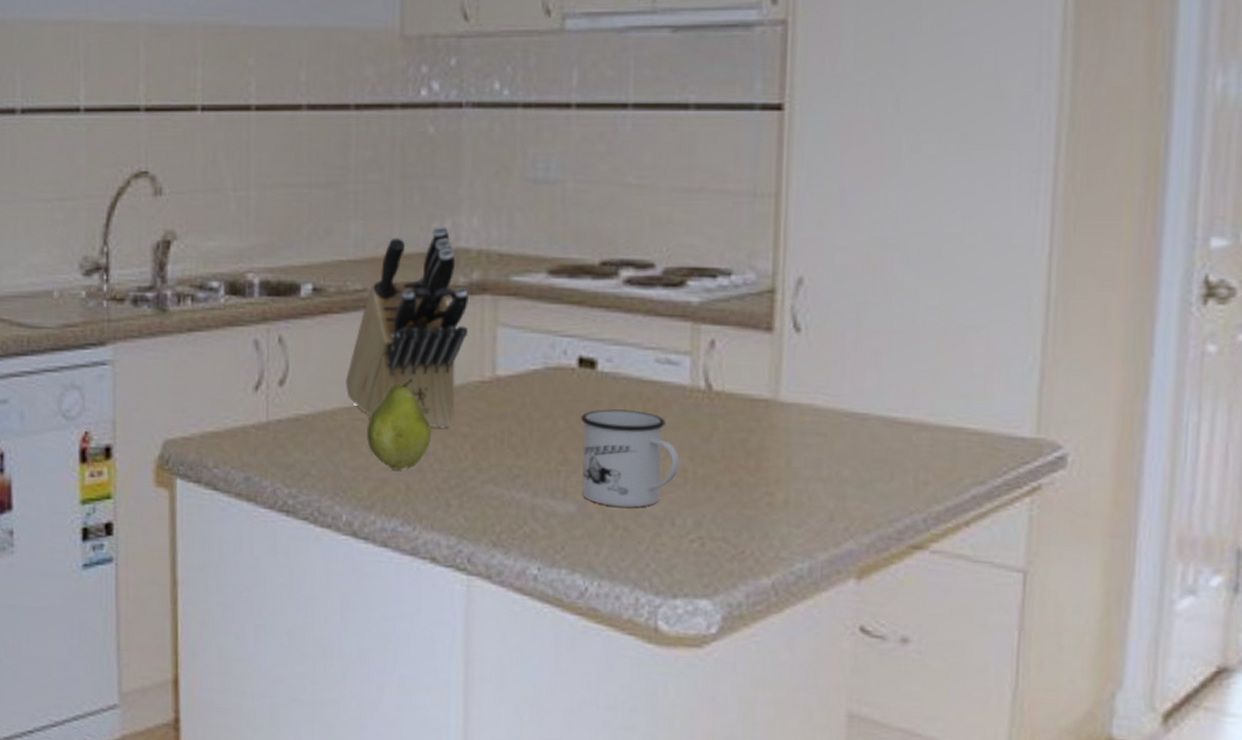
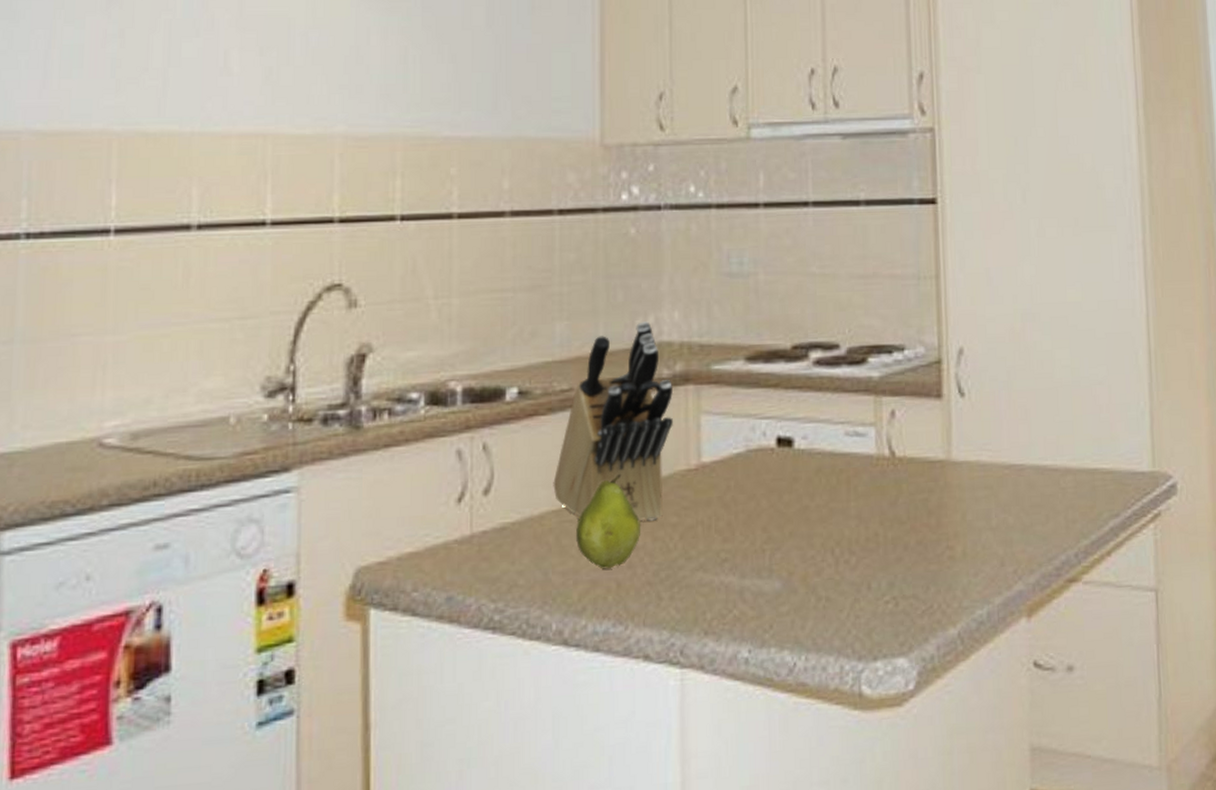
mug: present [581,409,680,508] -> none [782,483,872,579]

